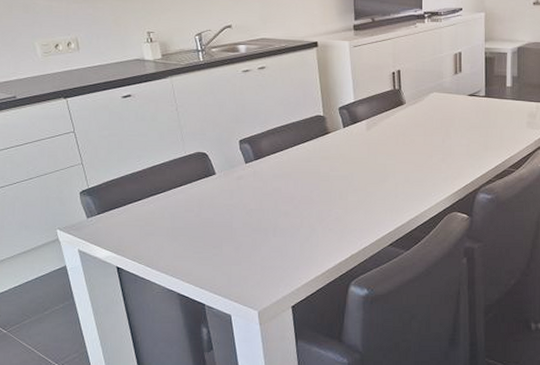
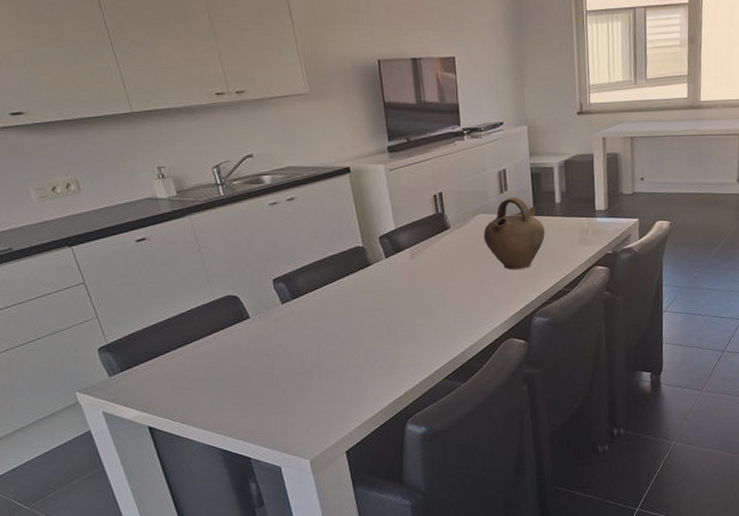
jug: none [436,79,494,148] -> present [483,197,545,270]

